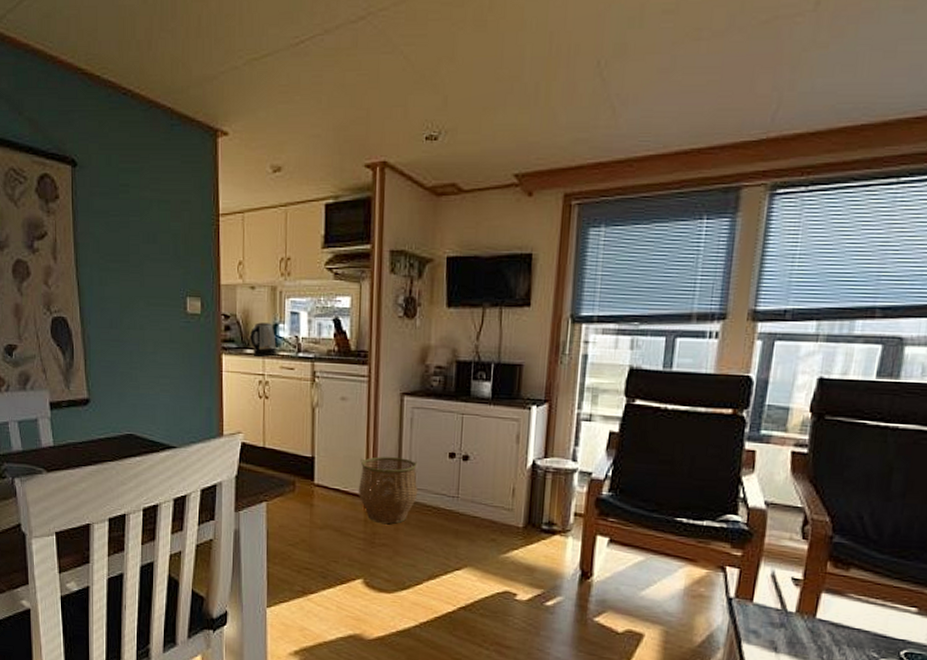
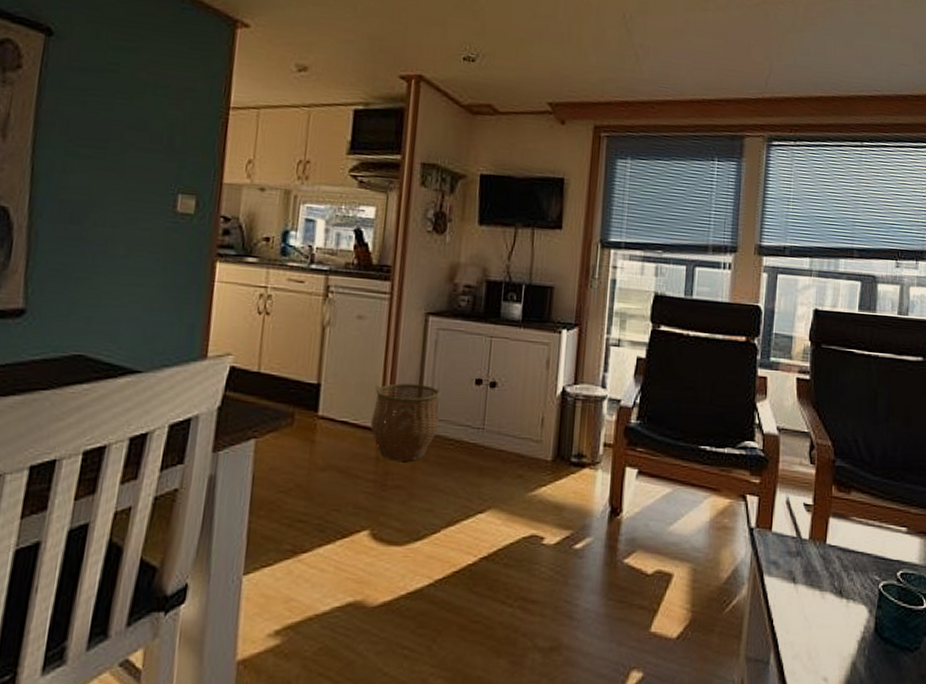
kettle: present [250,322,276,357] -> none [253,228,286,267]

